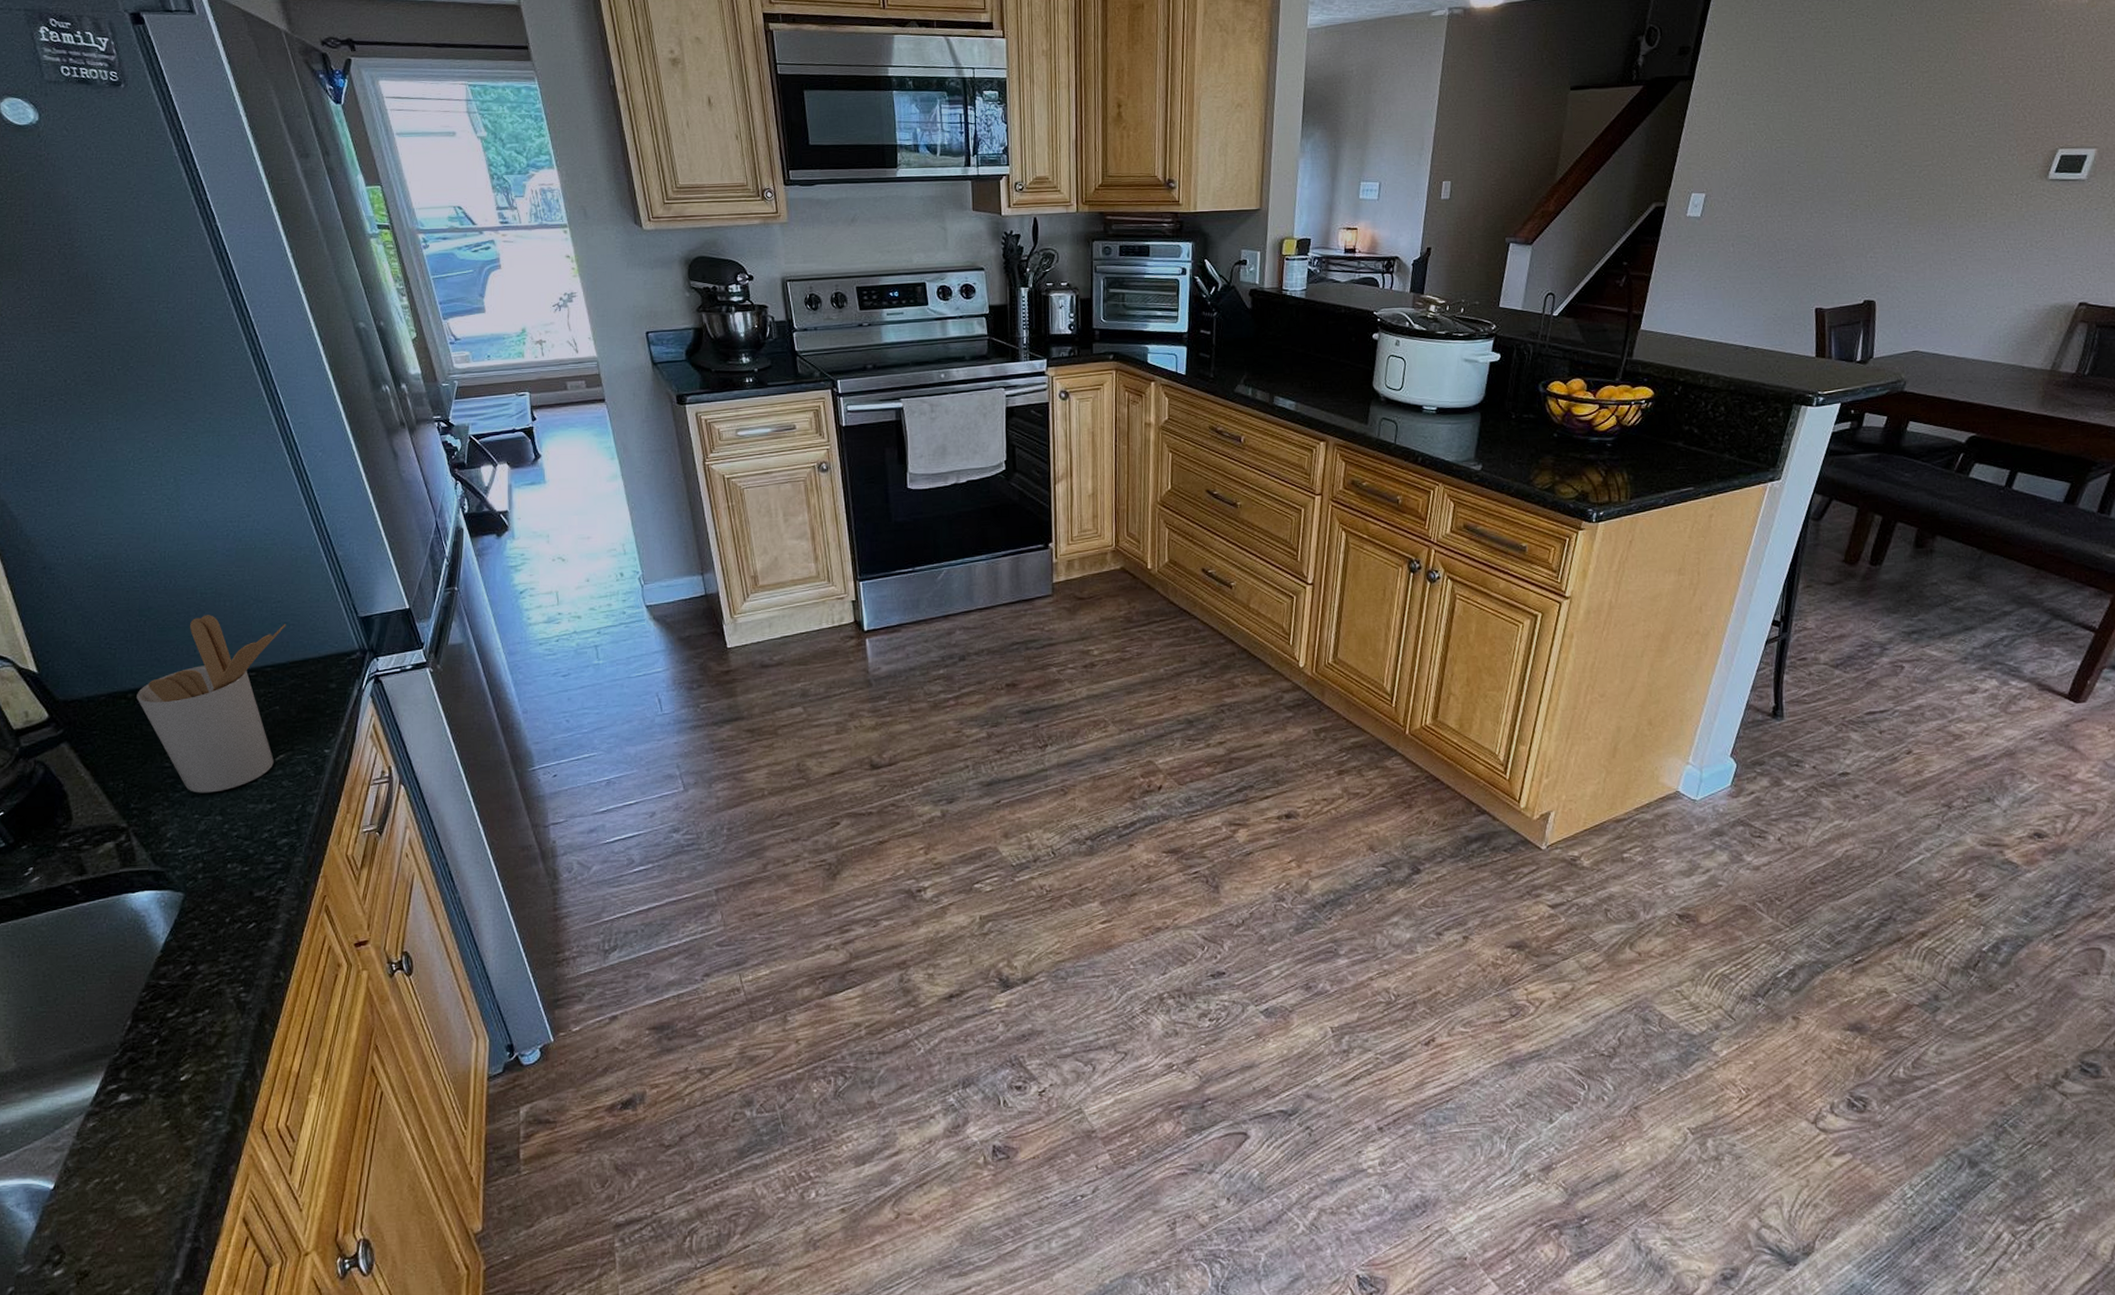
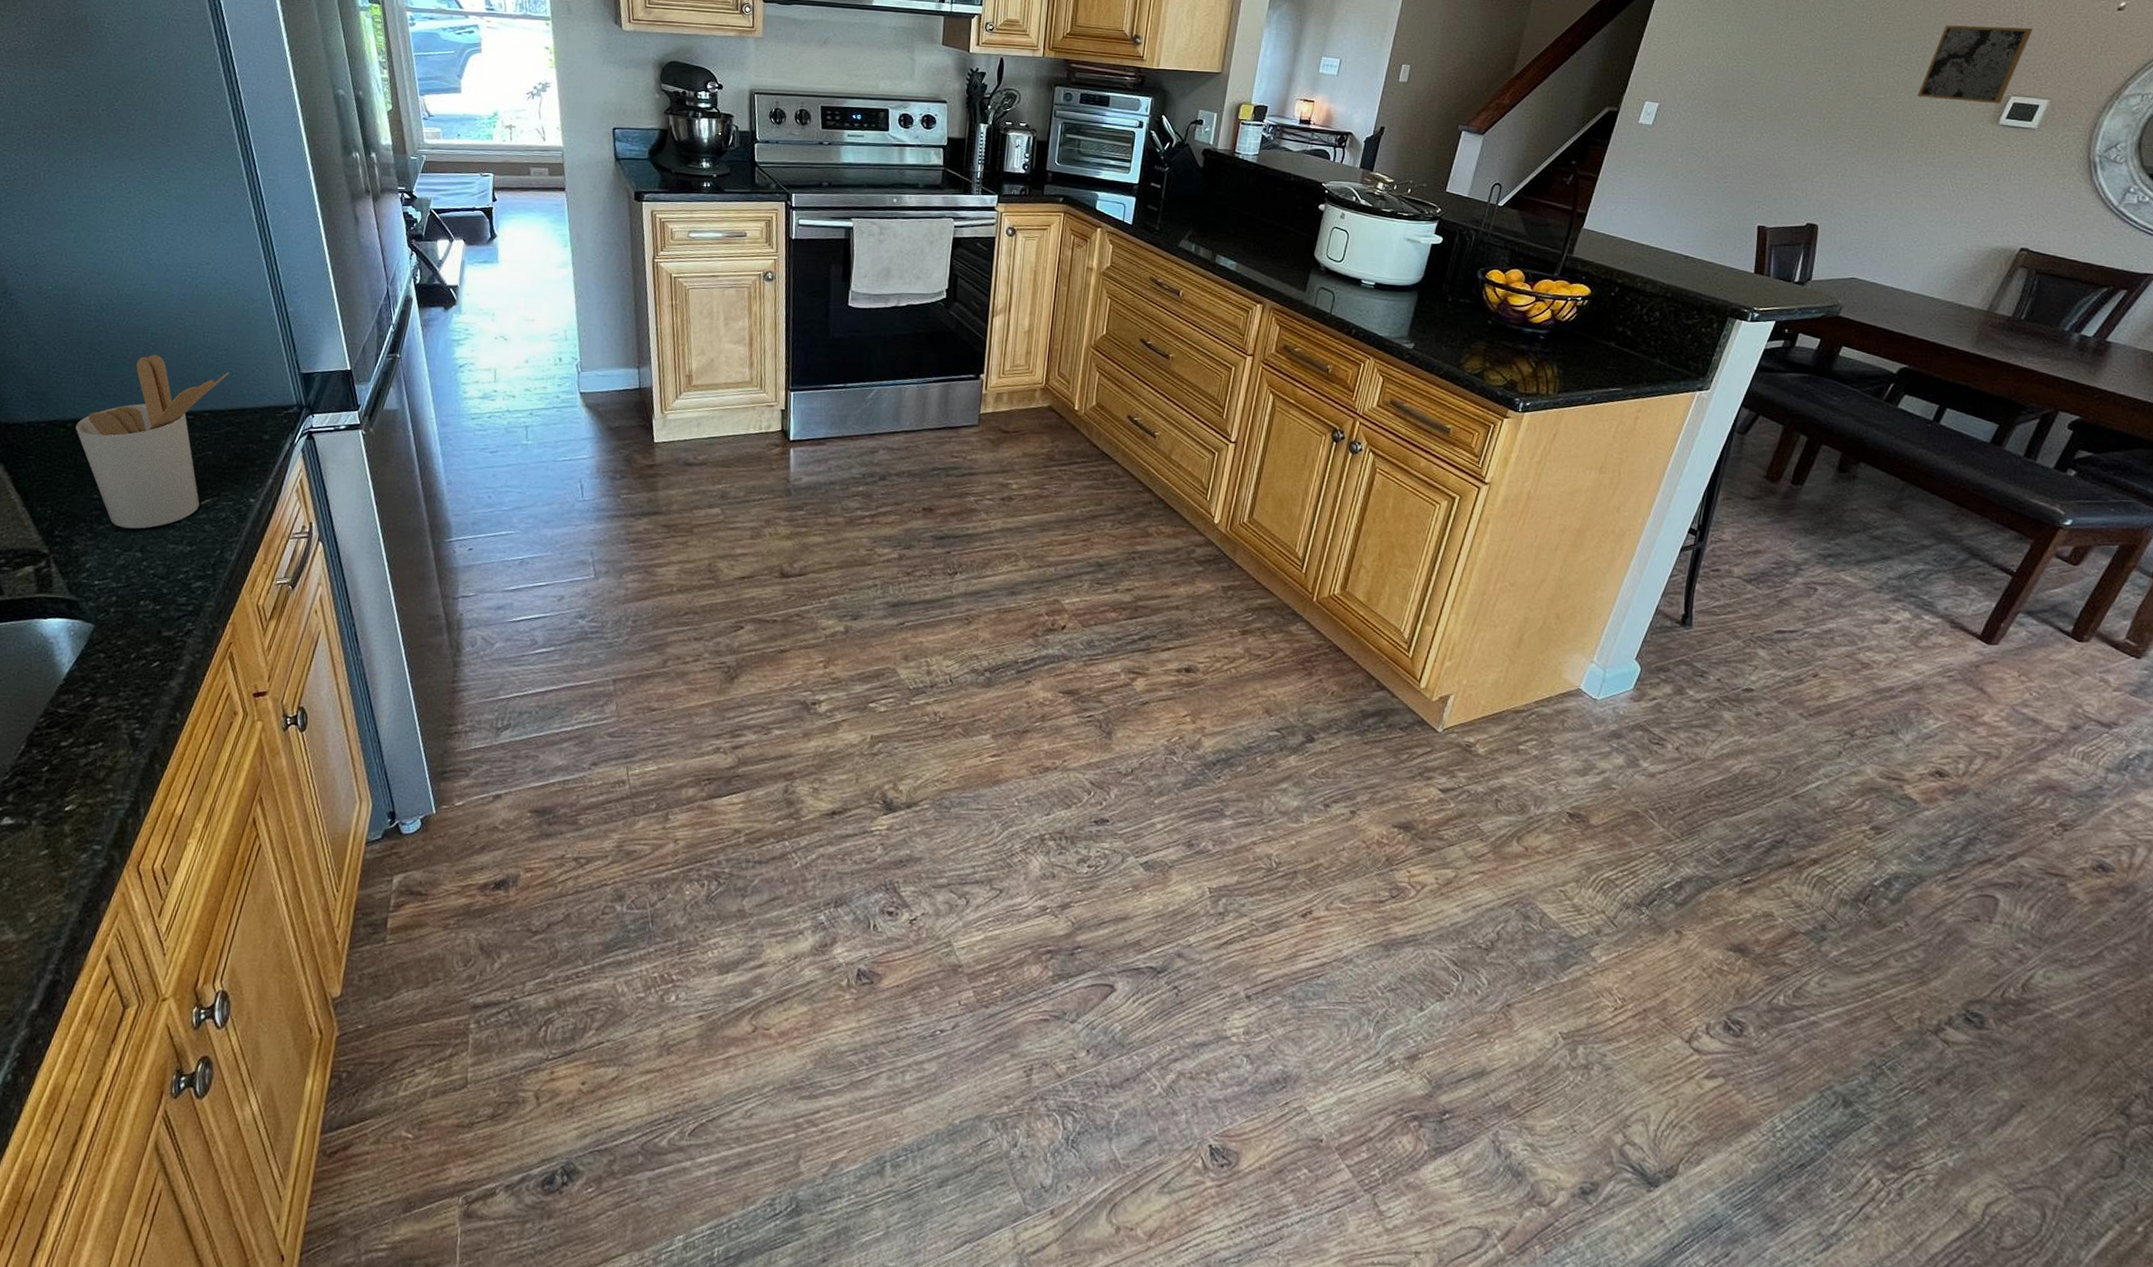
wall art: none [1964,76,2075,160] -> present [1918,25,2033,104]

